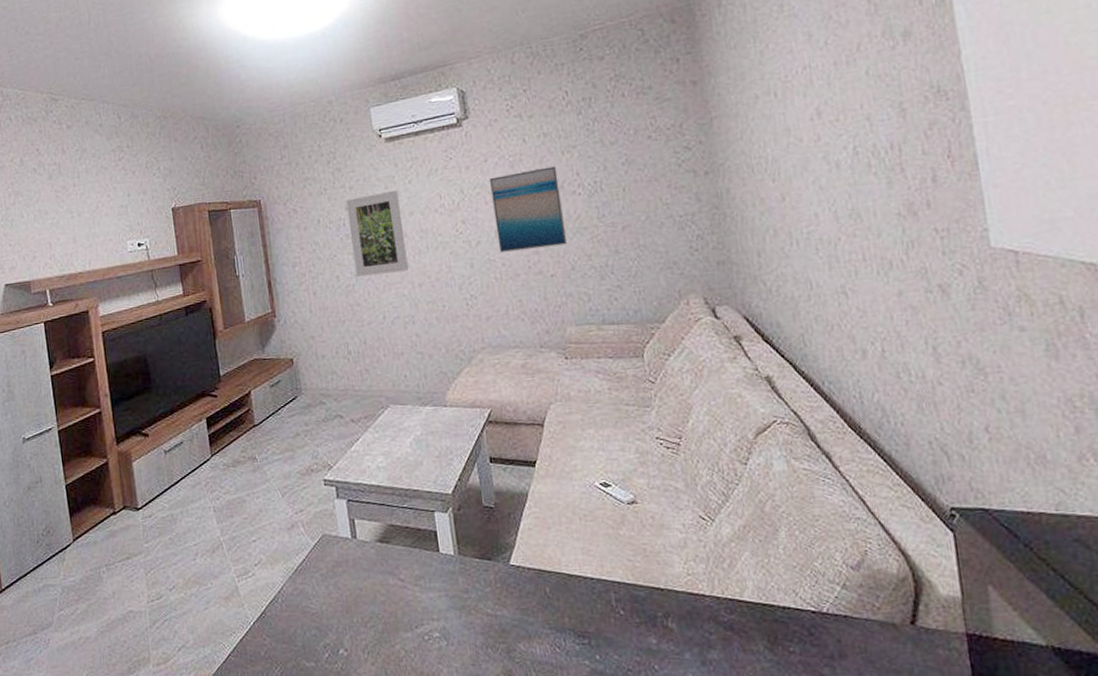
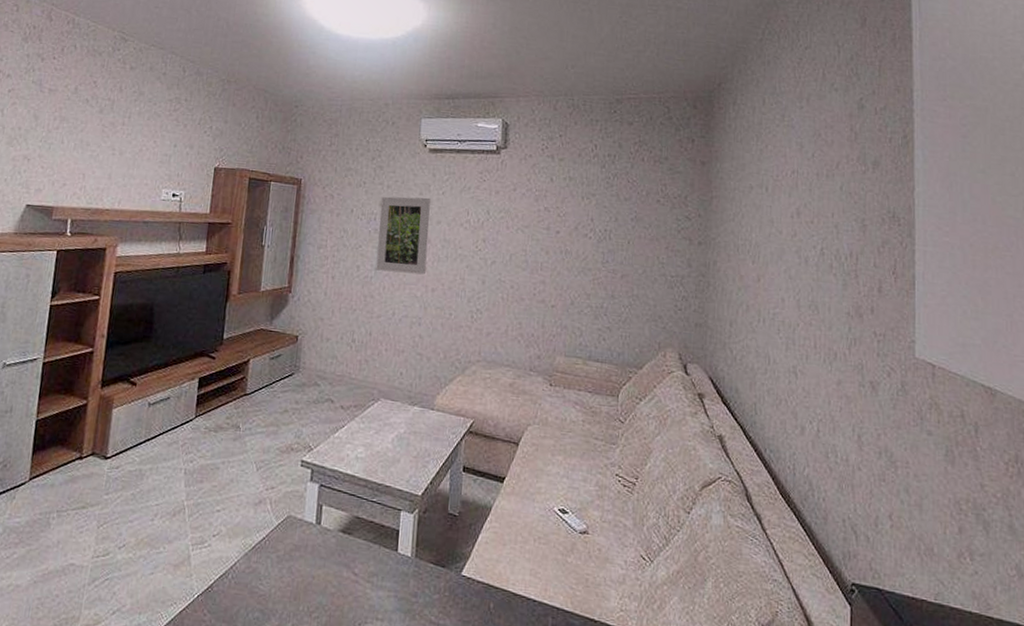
wall art: present [490,166,568,252] -> none [510,205,575,281]

